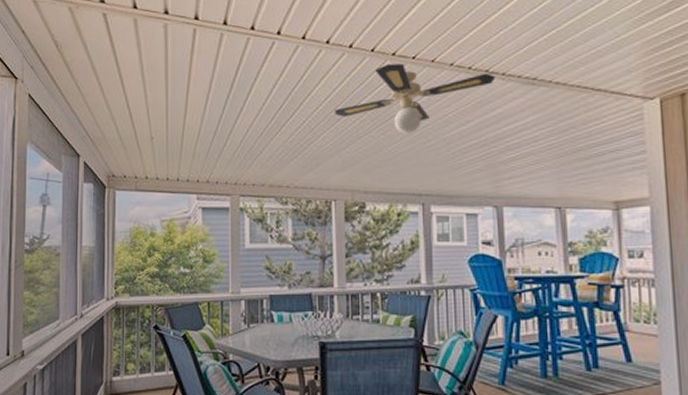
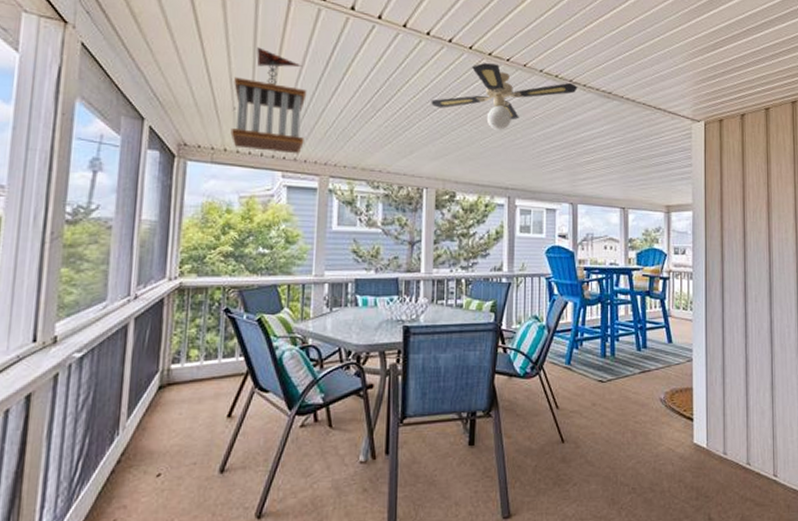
wind chime: none [150,78,215,177] -> present [230,47,307,154]

